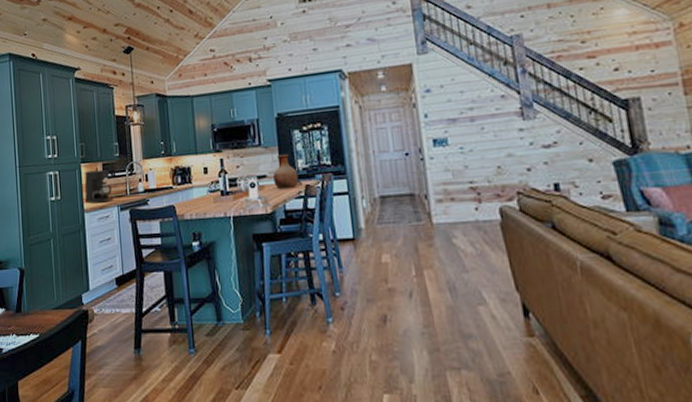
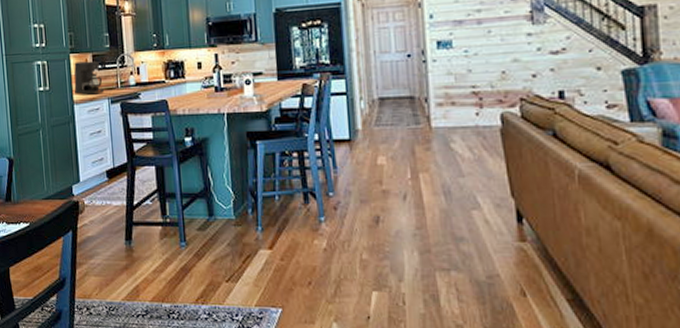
vase: present [273,154,299,190] -> none [269,52,296,88]

